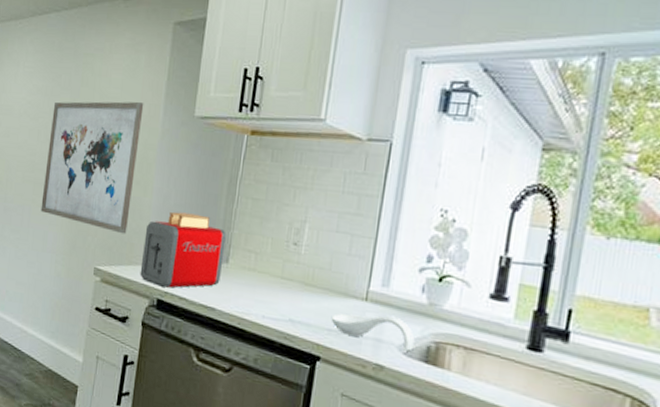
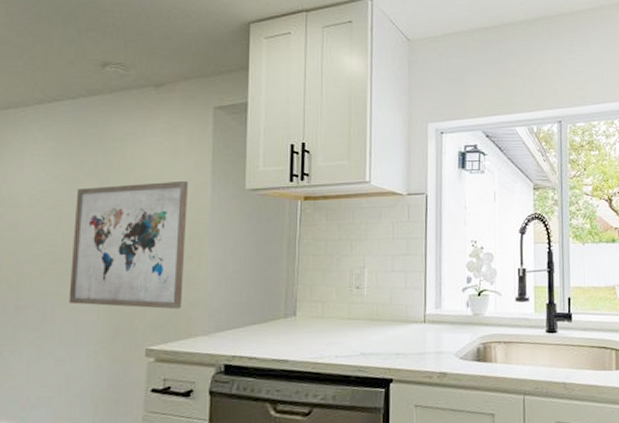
toaster: present [140,211,226,288] -> none [202,277,291,352]
spoon rest: present [331,314,415,351] -> none [397,330,467,356]

